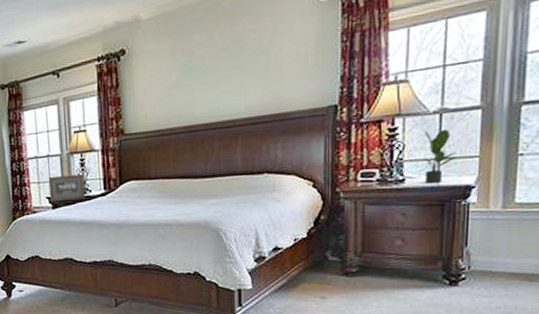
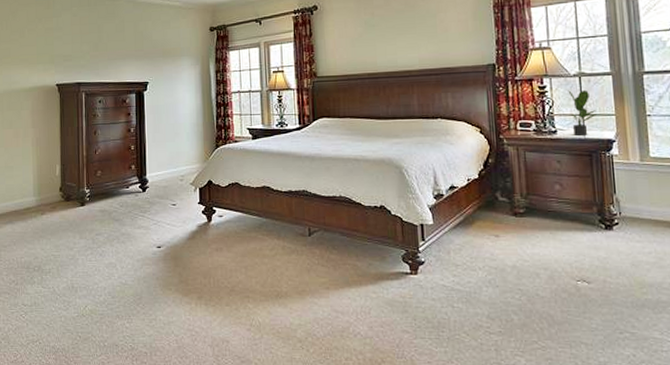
picture frame: present [48,174,85,203] -> none [249,109,282,134]

